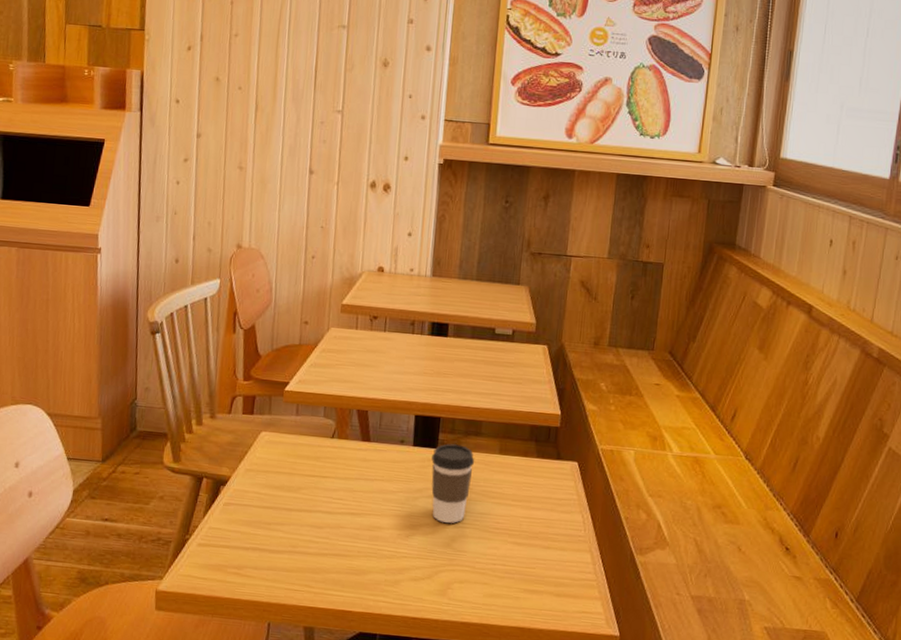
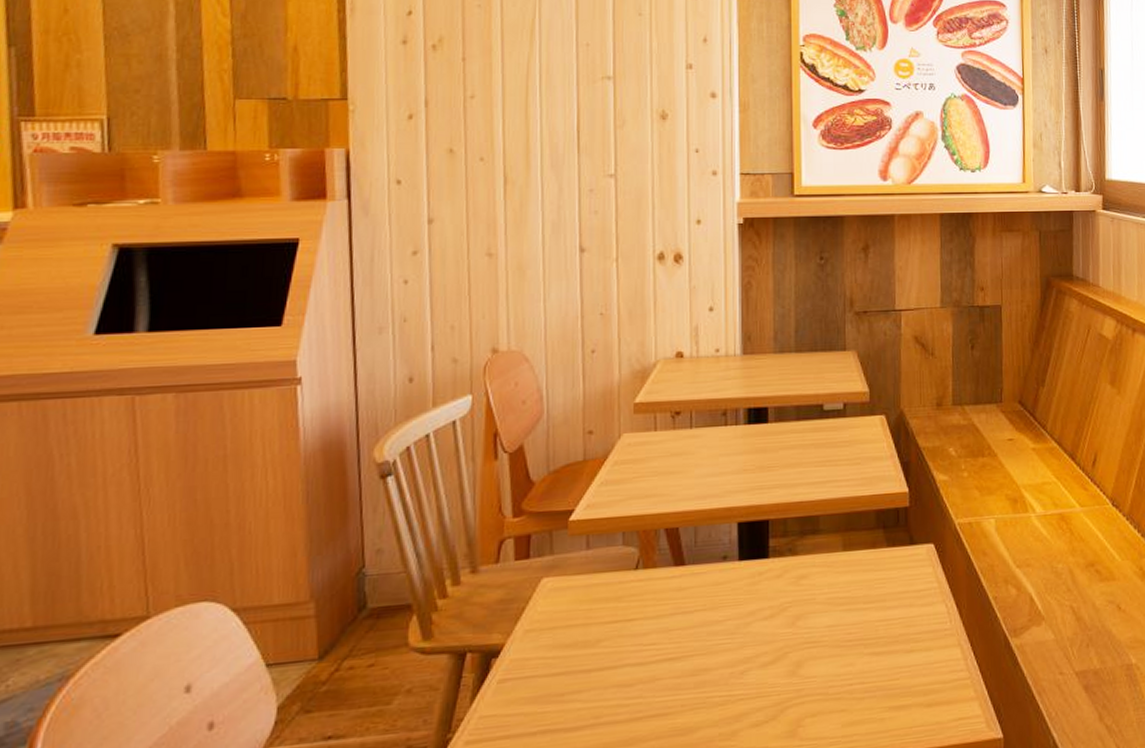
coffee cup: present [431,443,475,523] -> none [763,548,815,647]

